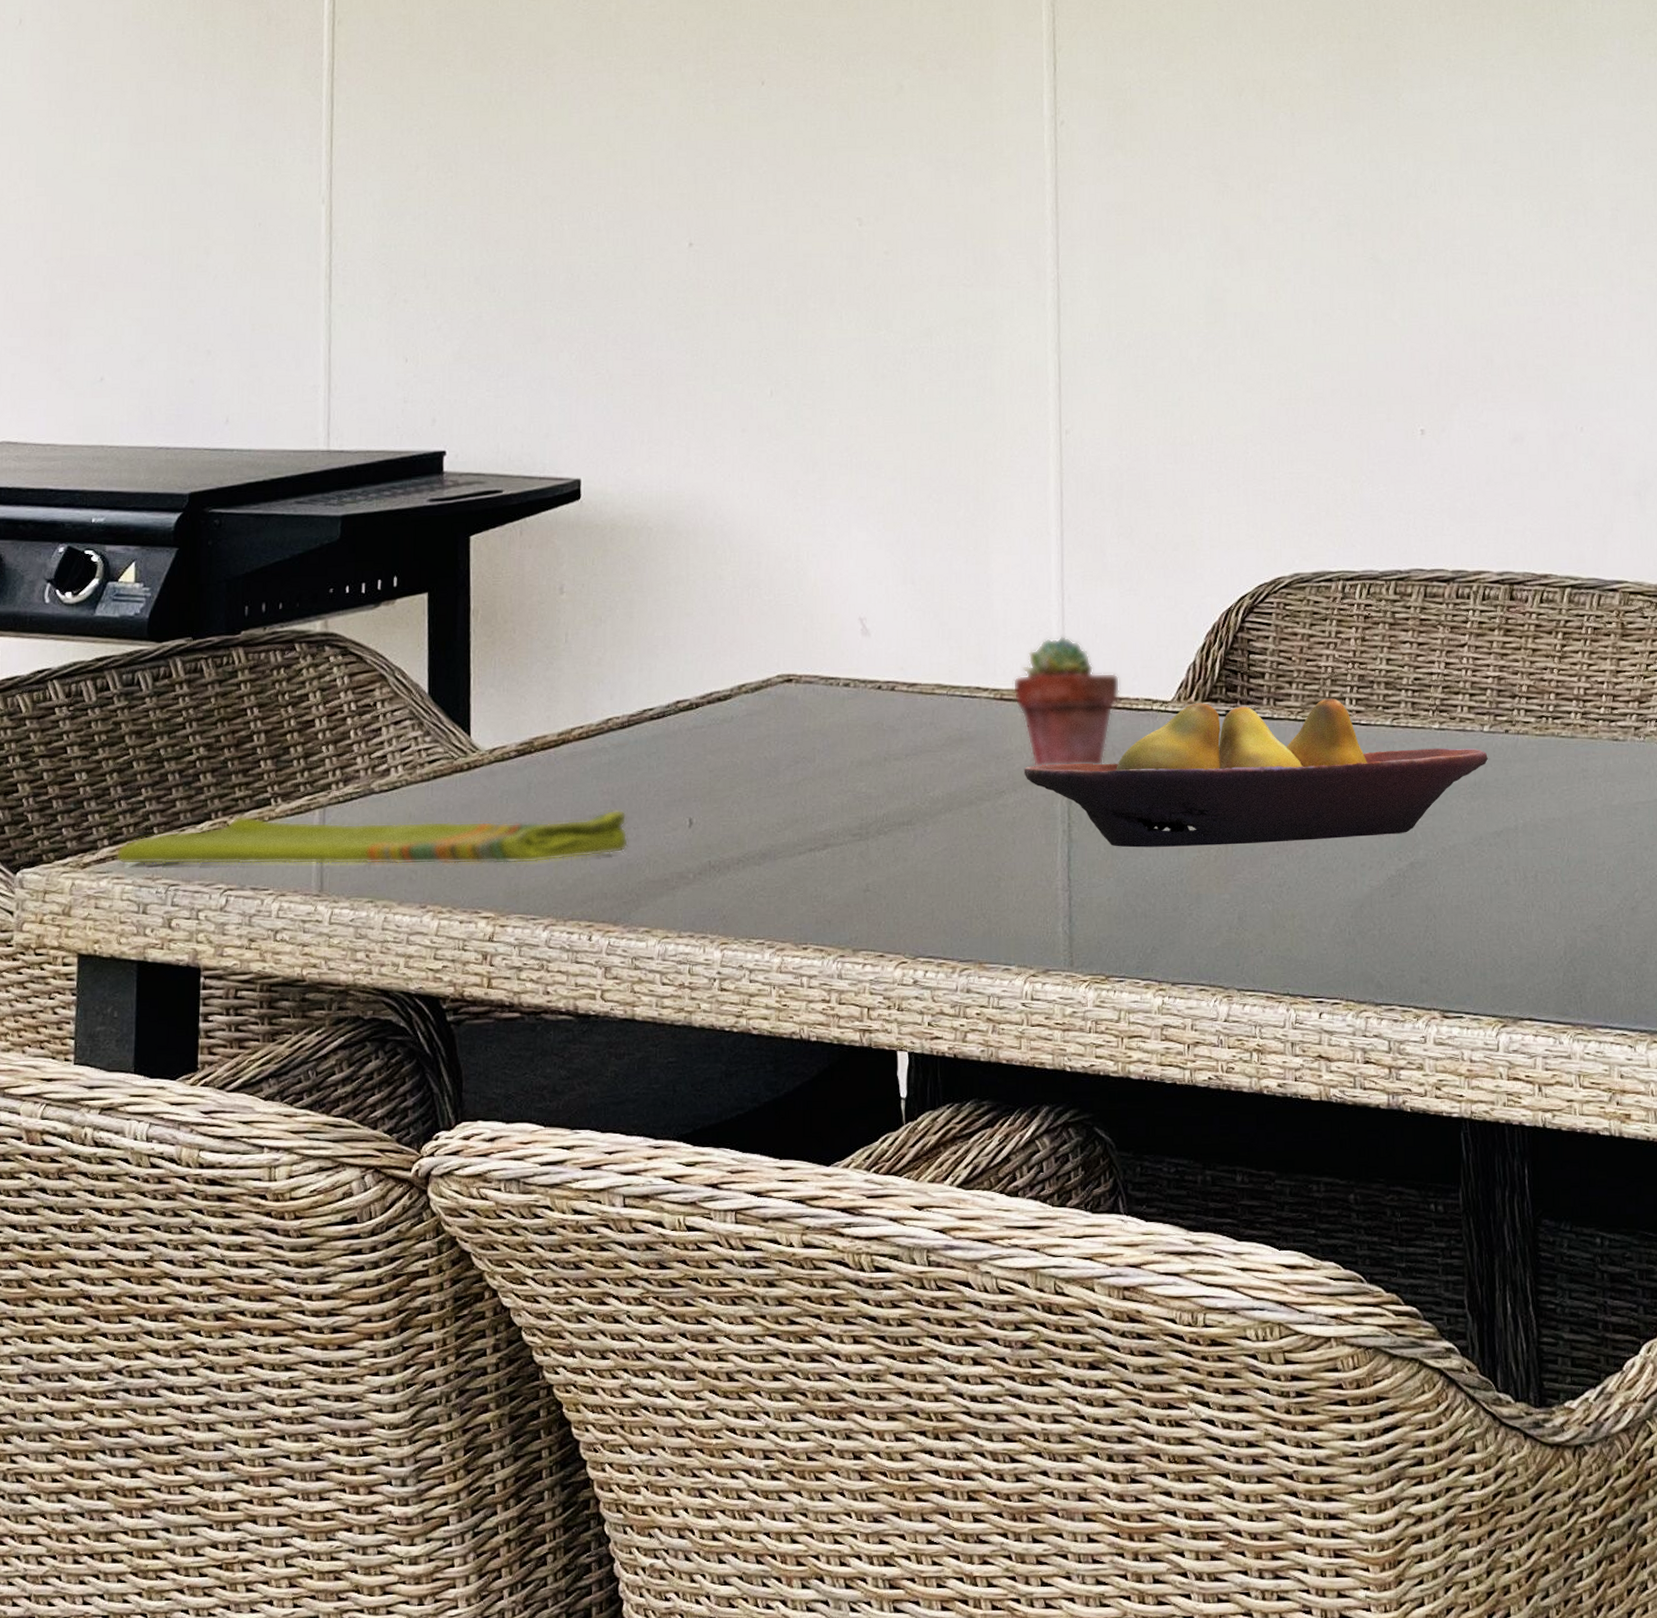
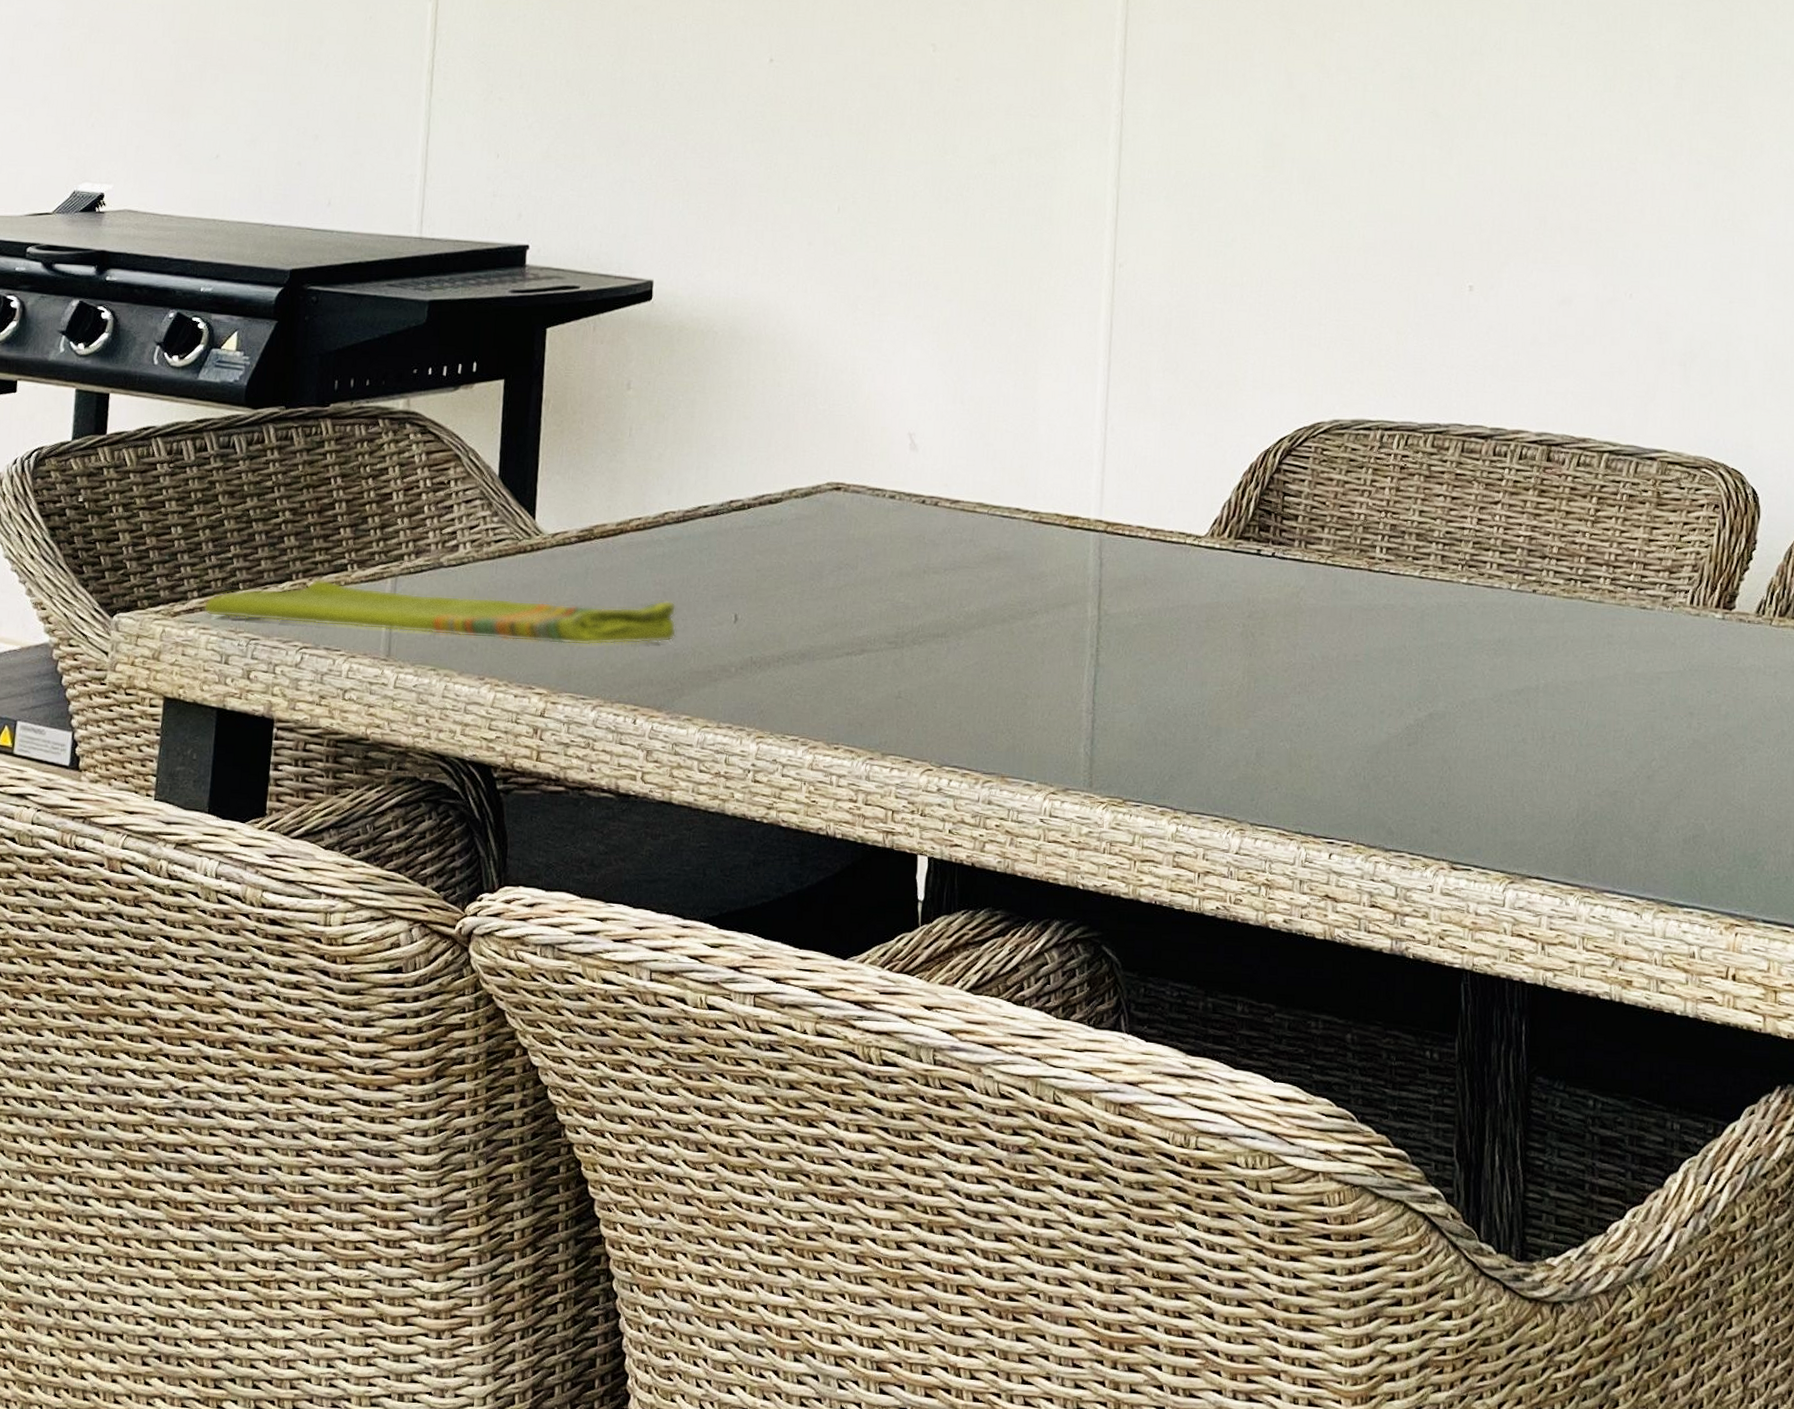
potted succulent: present [1012,636,1120,766] -> none [1051,464,1156,594]
fruit bowl: present [1024,698,1488,848] -> none [1056,540,1514,684]

